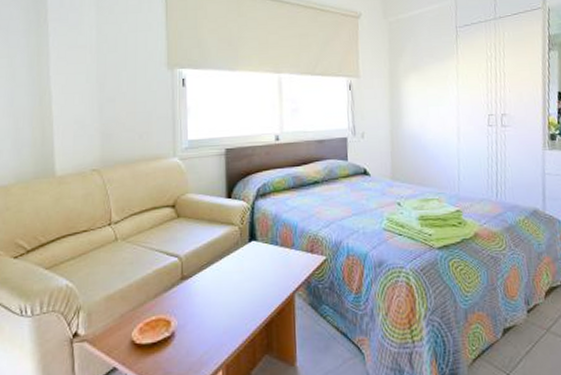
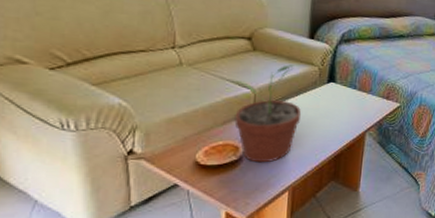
potted plant: none [161,227,226,338] -> present [232,65,301,163]

